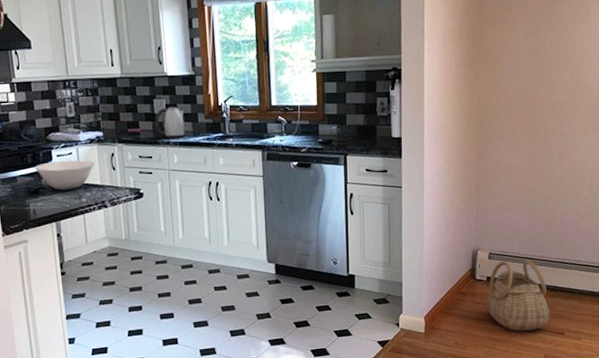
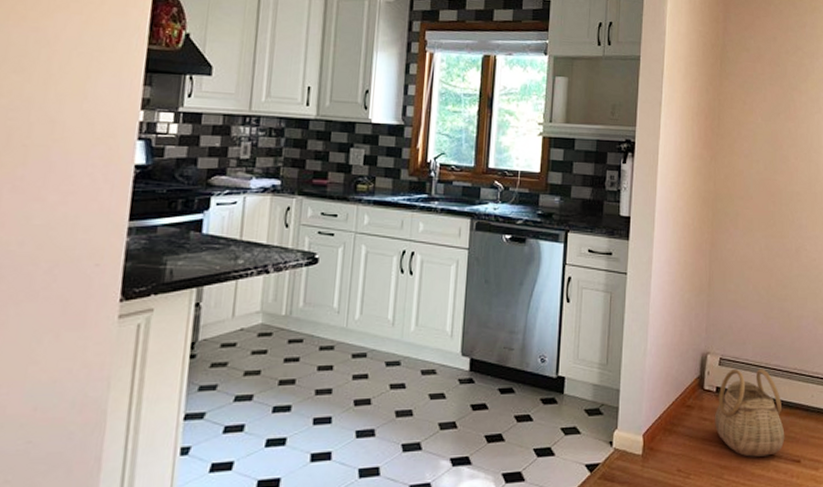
bowl: present [35,160,95,191] -> none [184,211,264,248]
kettle: present [155,106,185,139] -> none [348,158,384,196]

